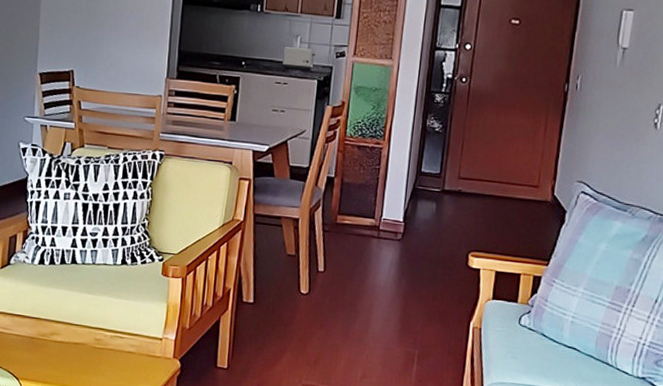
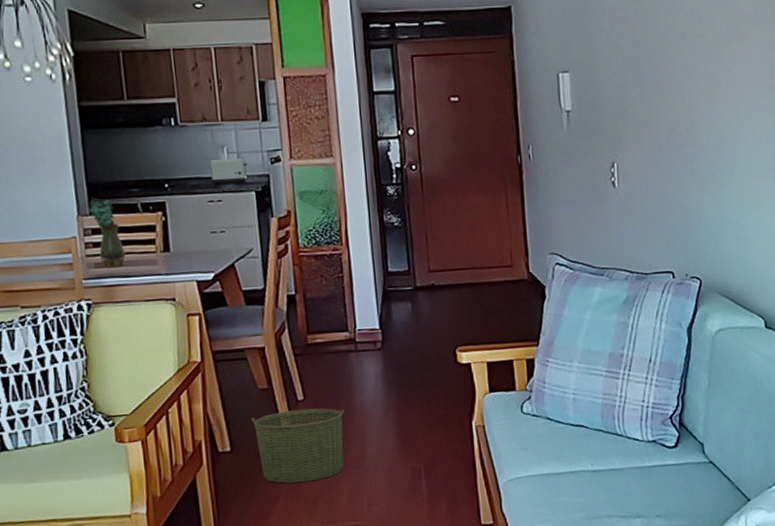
vase: none [176,63,199,128] -> present [88,196,126,269]
basket: none [275,278,358,345] -> present [251,408,345,484]

